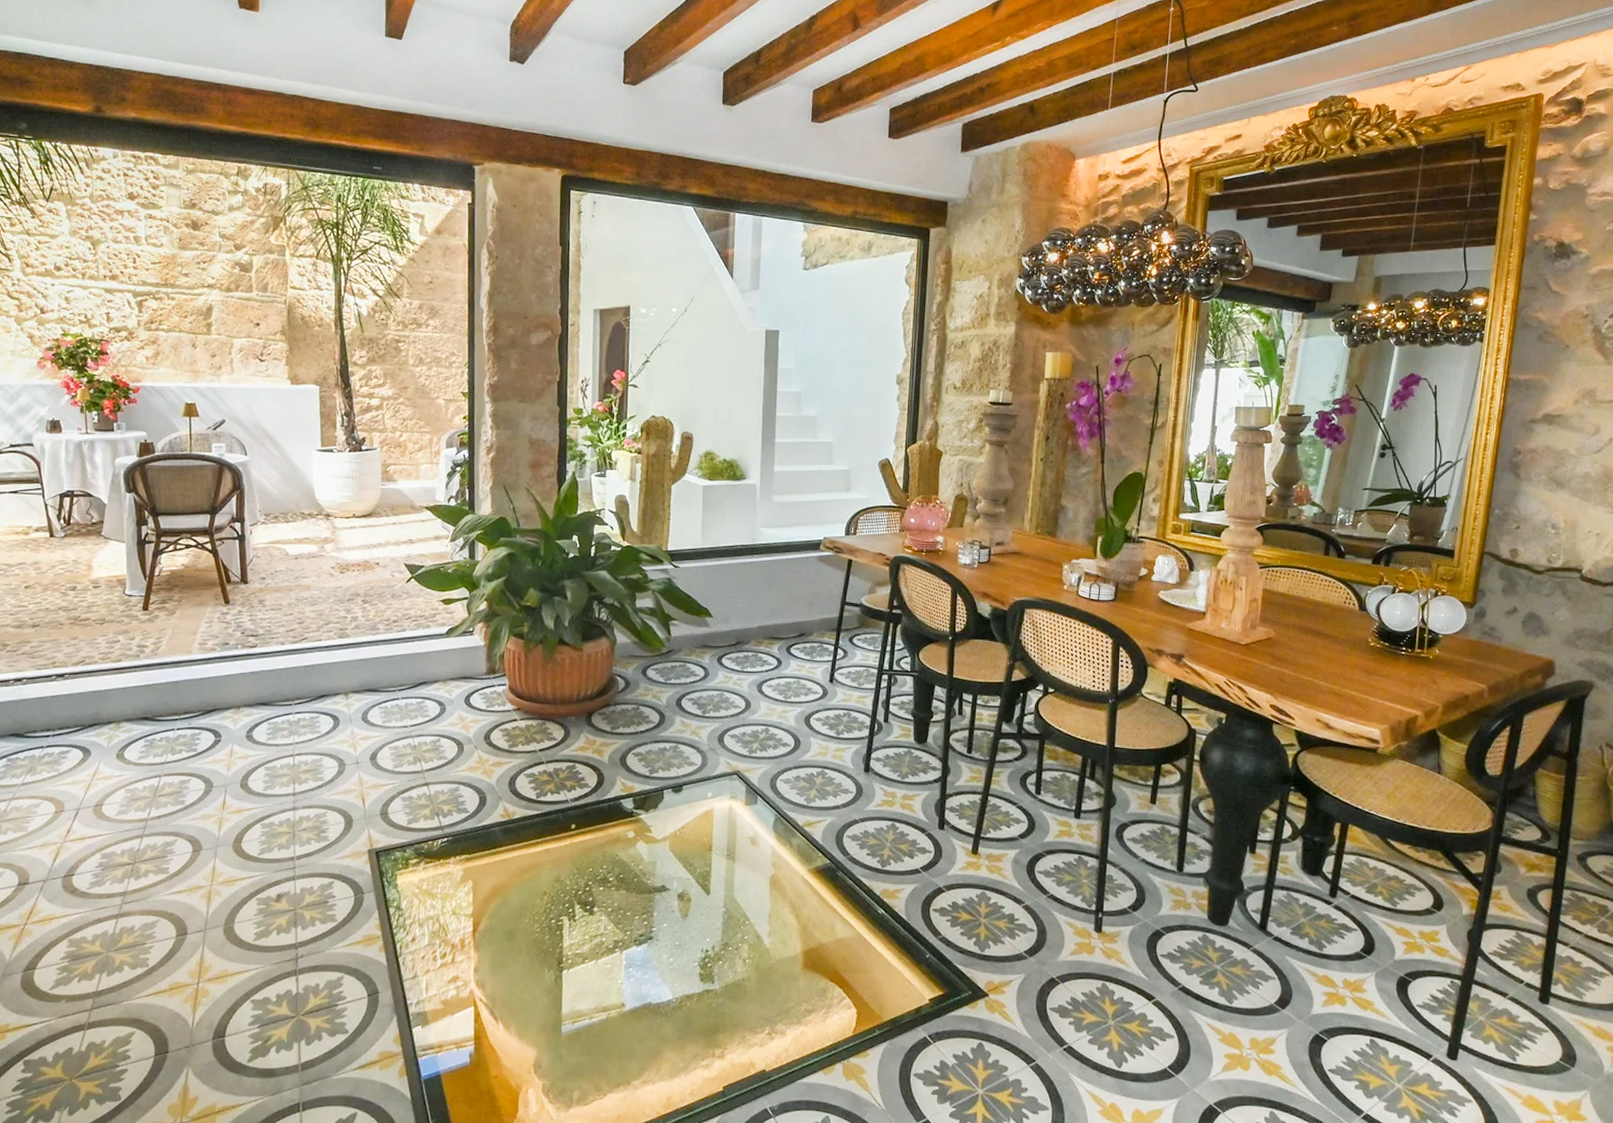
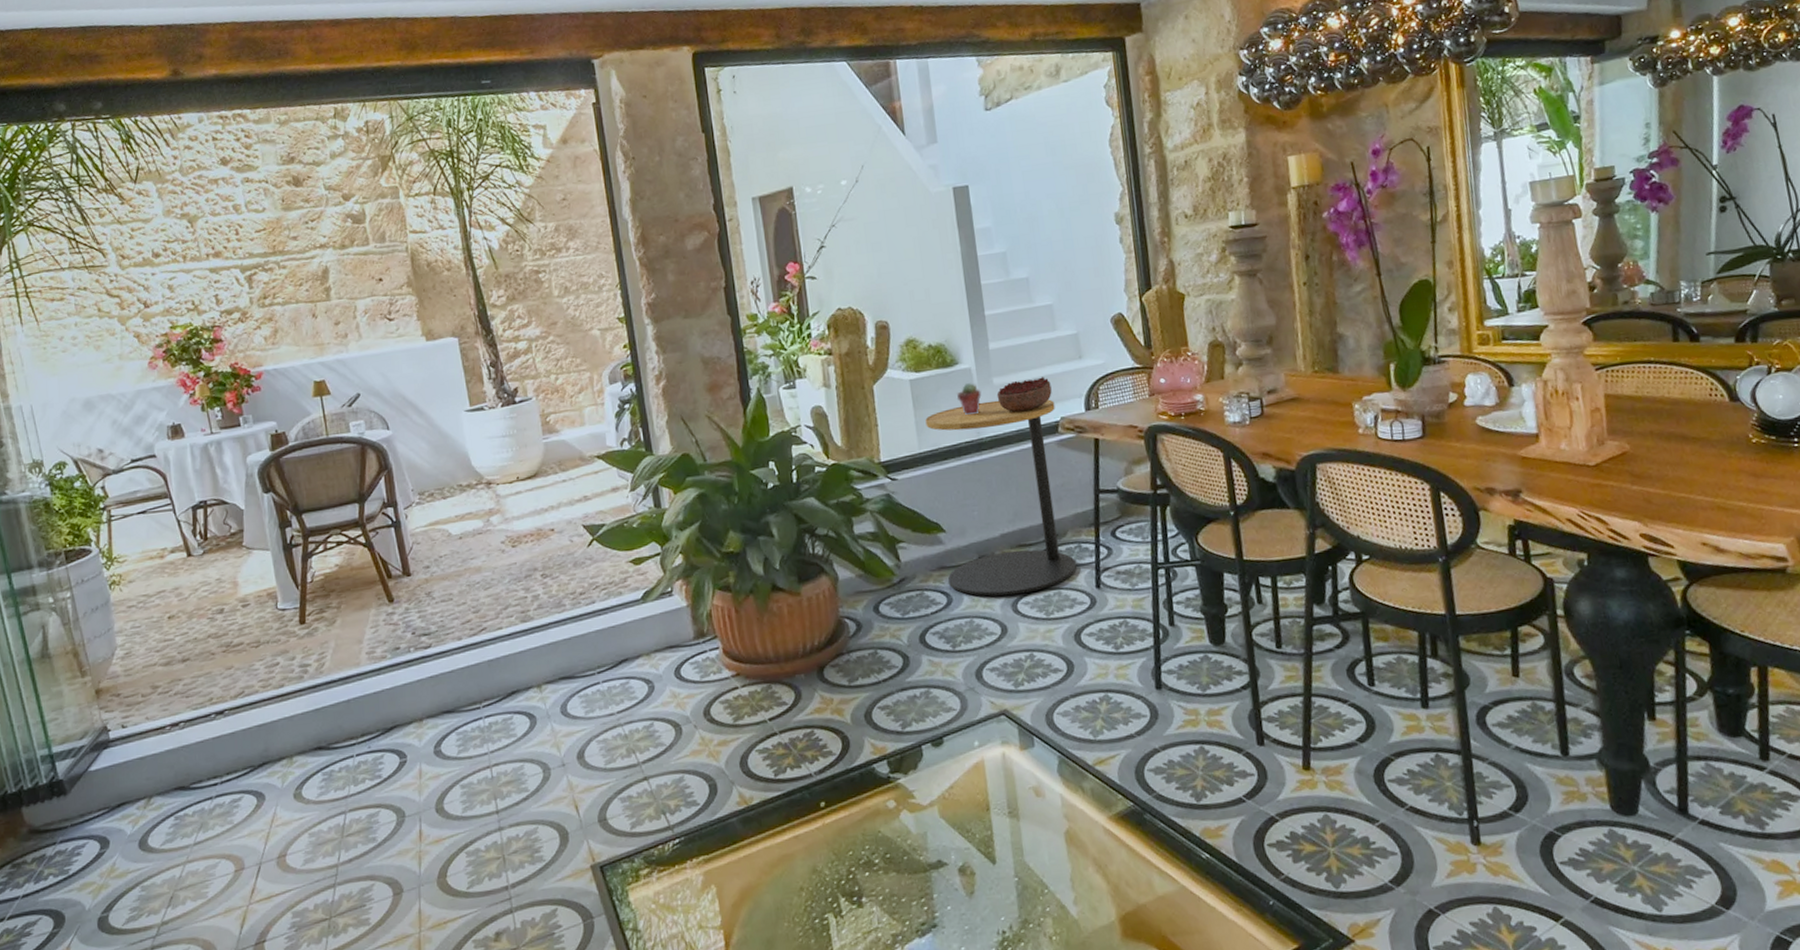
side table: none [708,514,821,678] -> present [925,399,1078,597]
potted succulent: none [740,496,761,524] -> present [956,383,982,416]
decorative bowl: none [774,501,820,528] -> present [996,377,1052,412]

